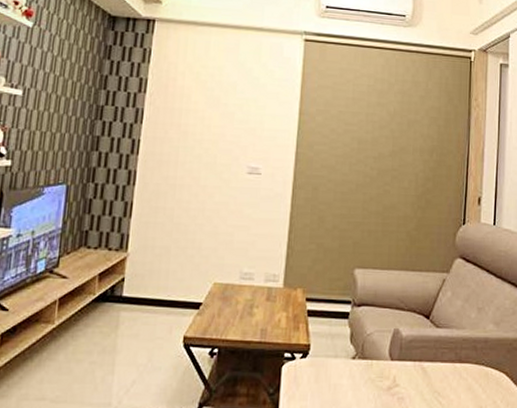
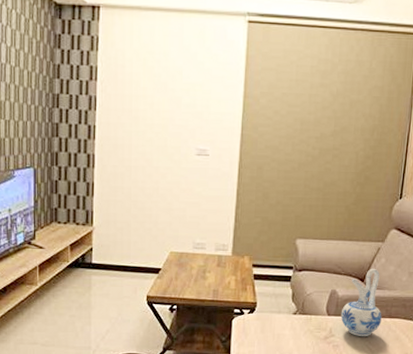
ceramic pitcher: none [405,303,451,386] -> present [340,268,382,336]

